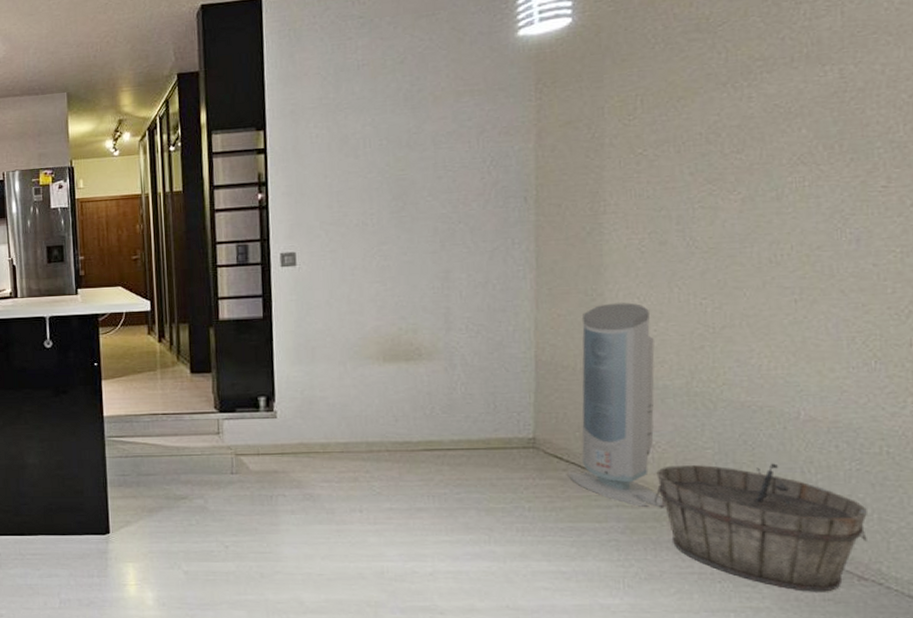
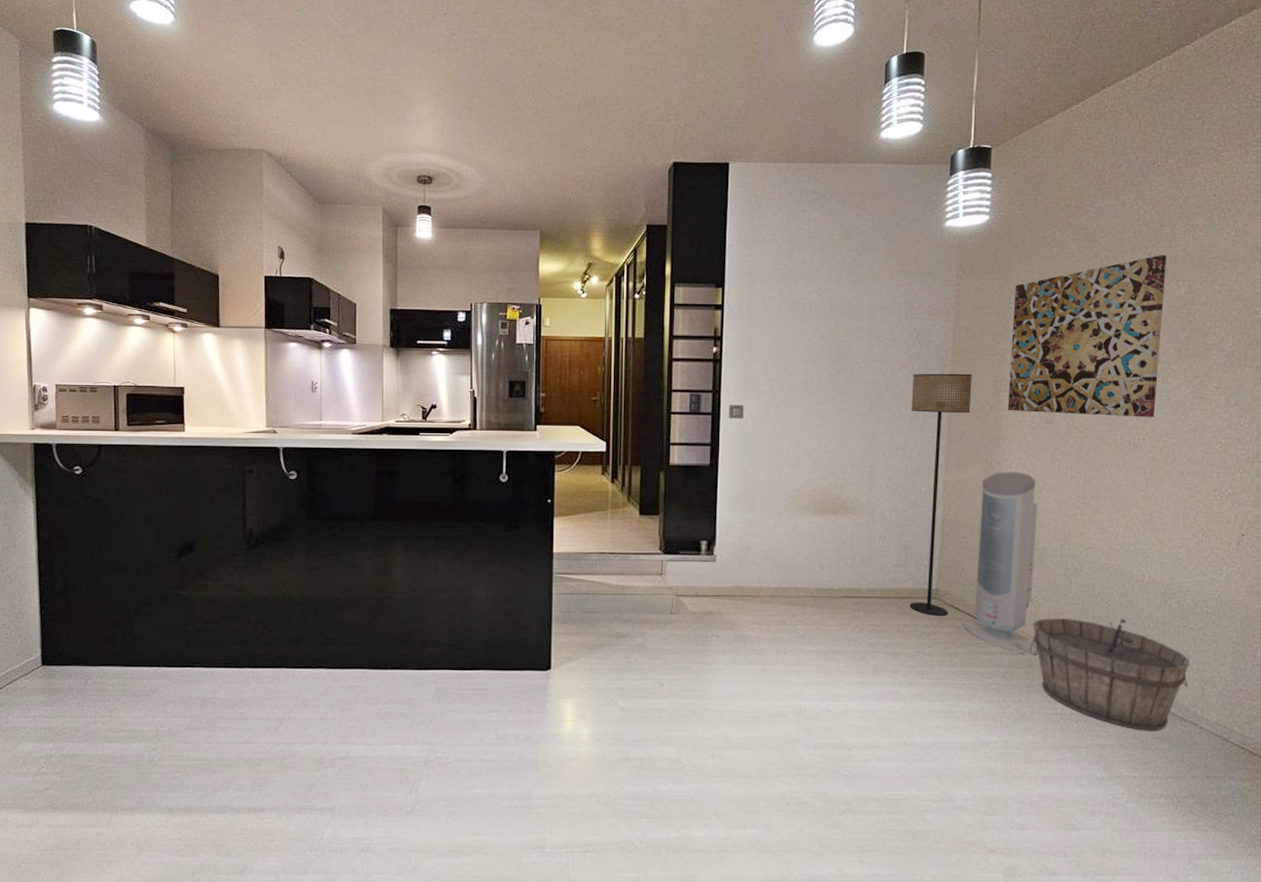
floor lamp: none [489,197,563,468] -> present [910,373,972,617]
wall art: none [608,36,807,235] -> present [1008,254,1167,418]

